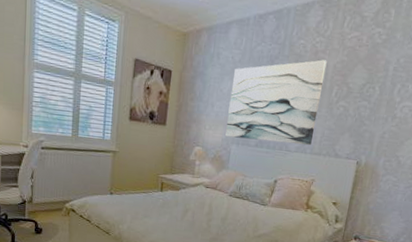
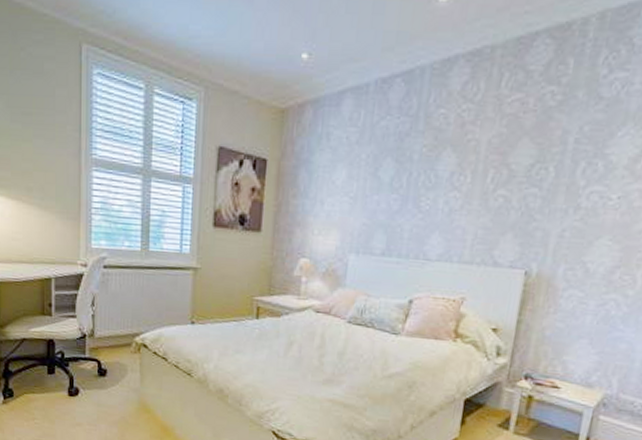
wall art: present [225,60,327,146] -> none [340,134,478,252]

